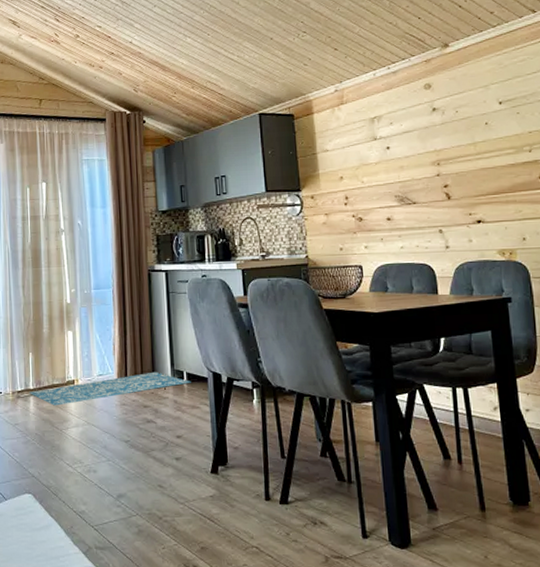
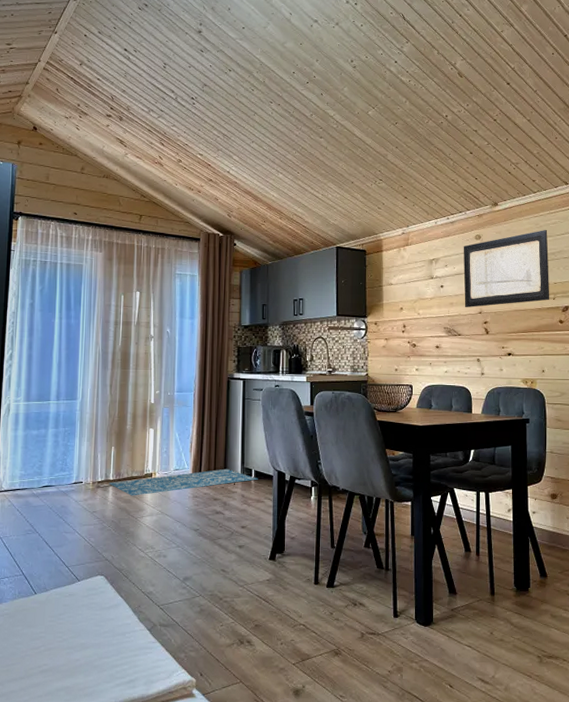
wall art: none [410,69,525,171] -> present [463,230,550,308]

